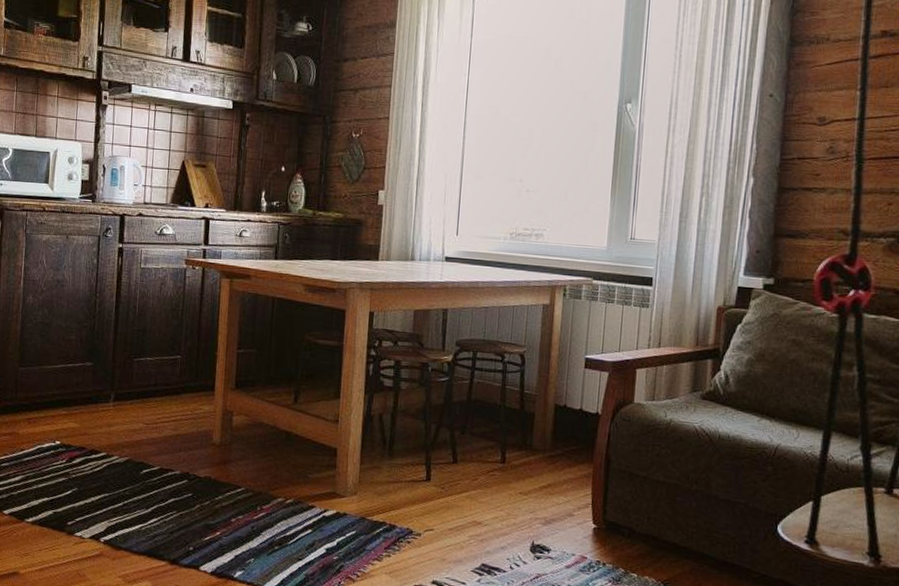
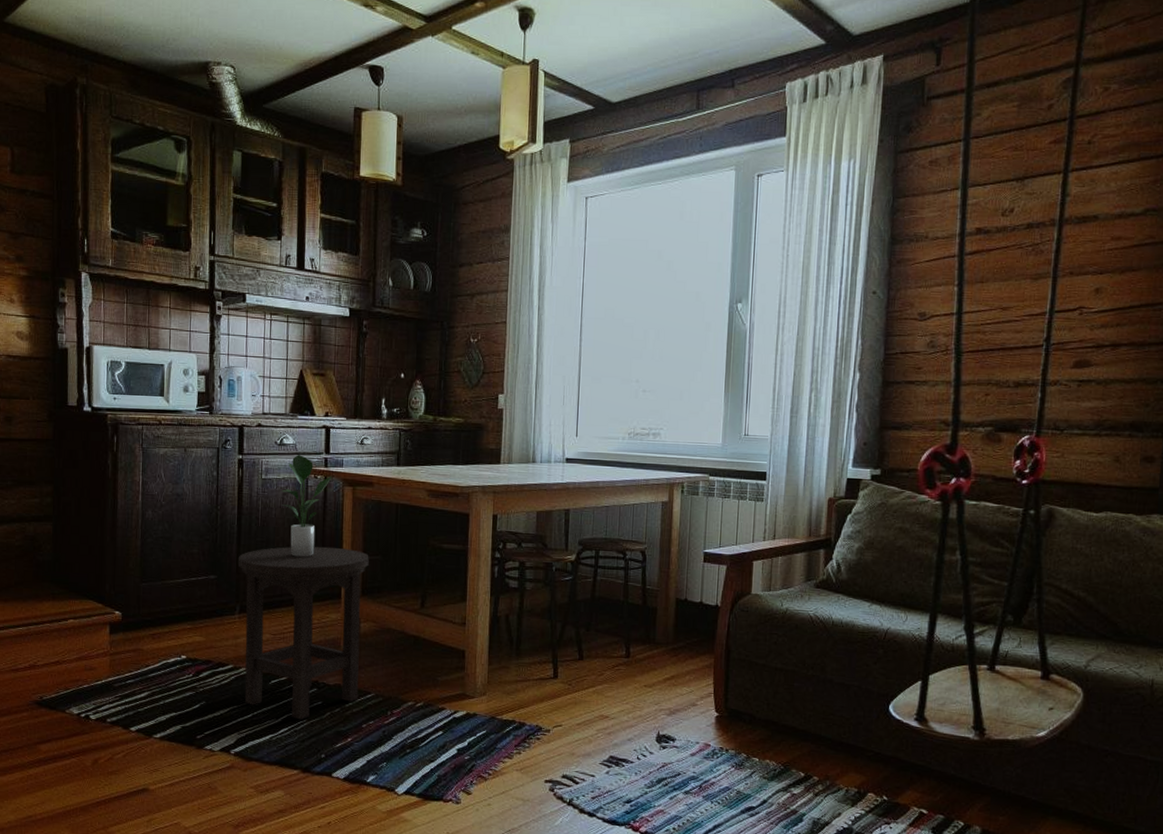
stool: none [114,336,244,511] -> present [237,546,369,720]
potted plant: none [159,245,210,348] -> present [281,455,332,558]

